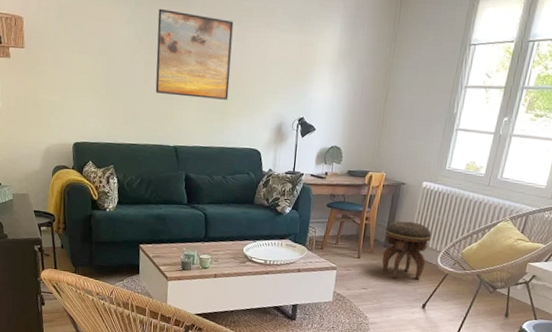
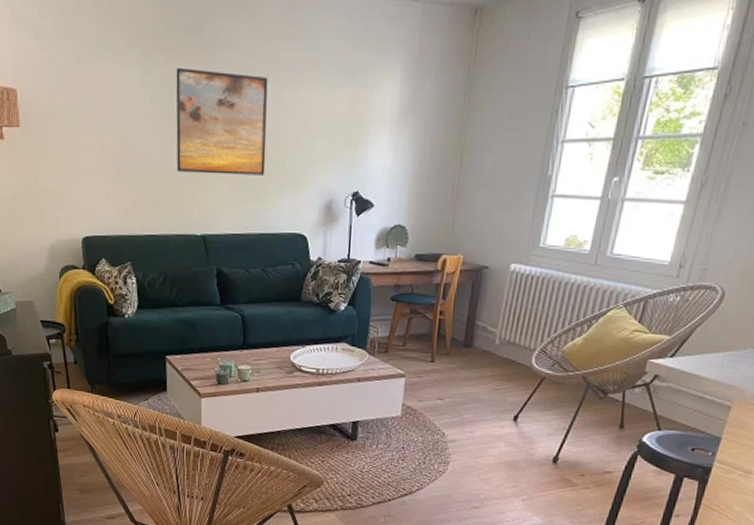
footstool: present [382,221,432,280] -> none [461,314,524,386]

